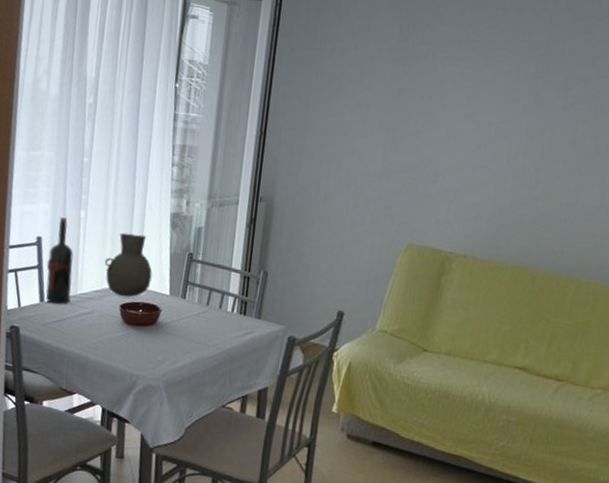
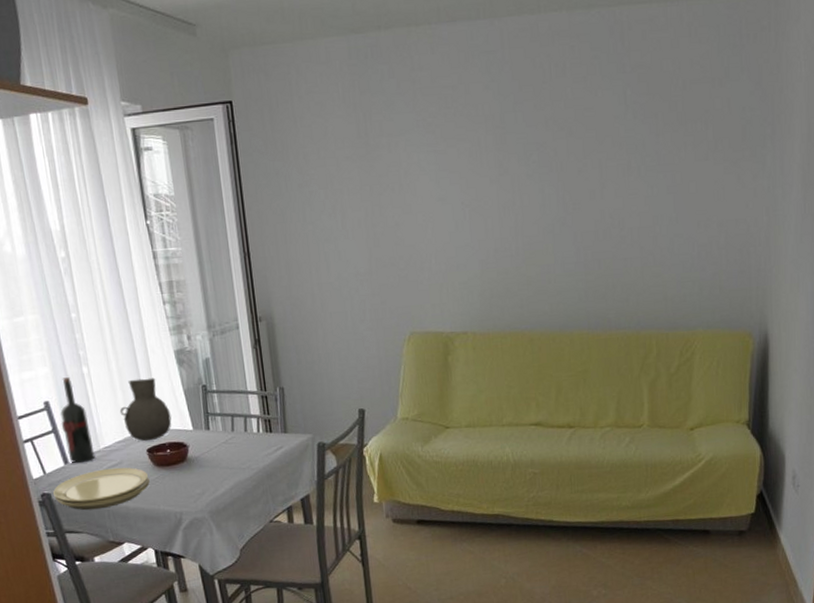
plate: none [22,314,116,355] -> present [53,467,150,511]

